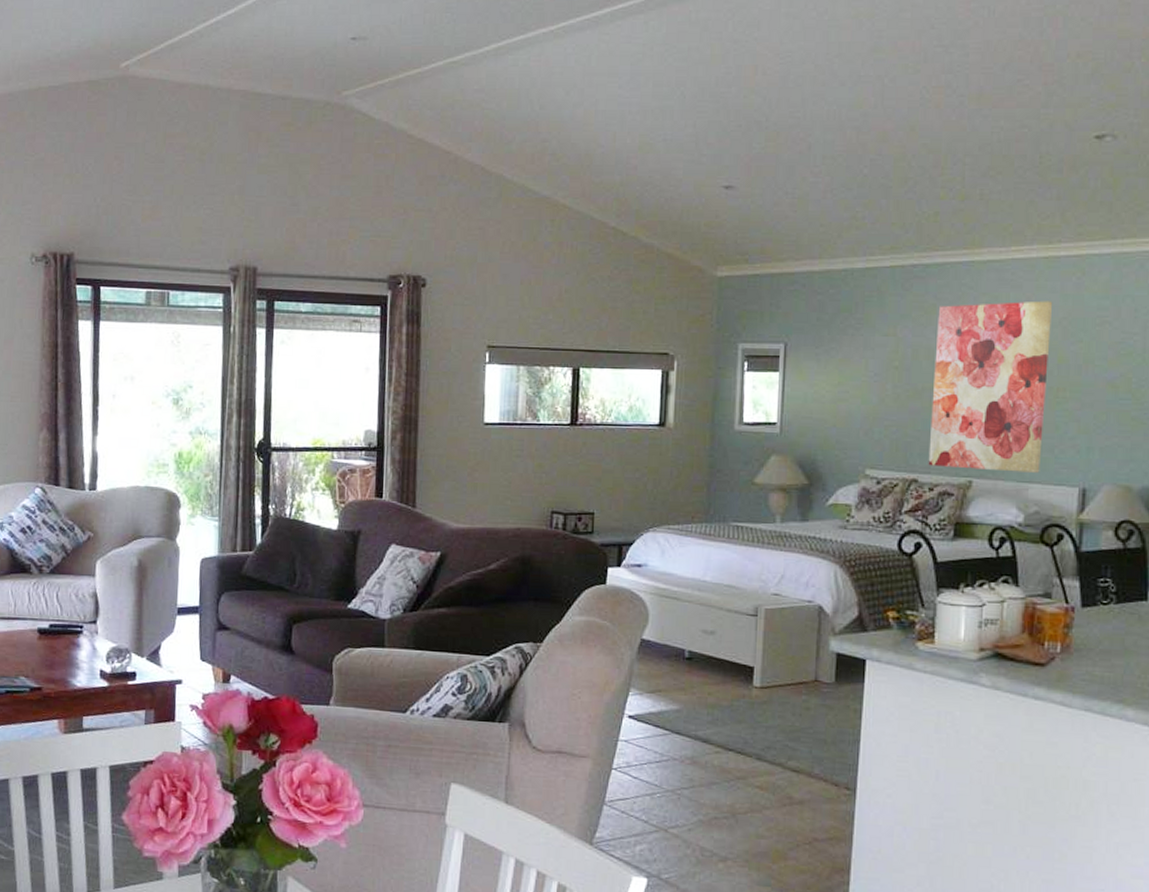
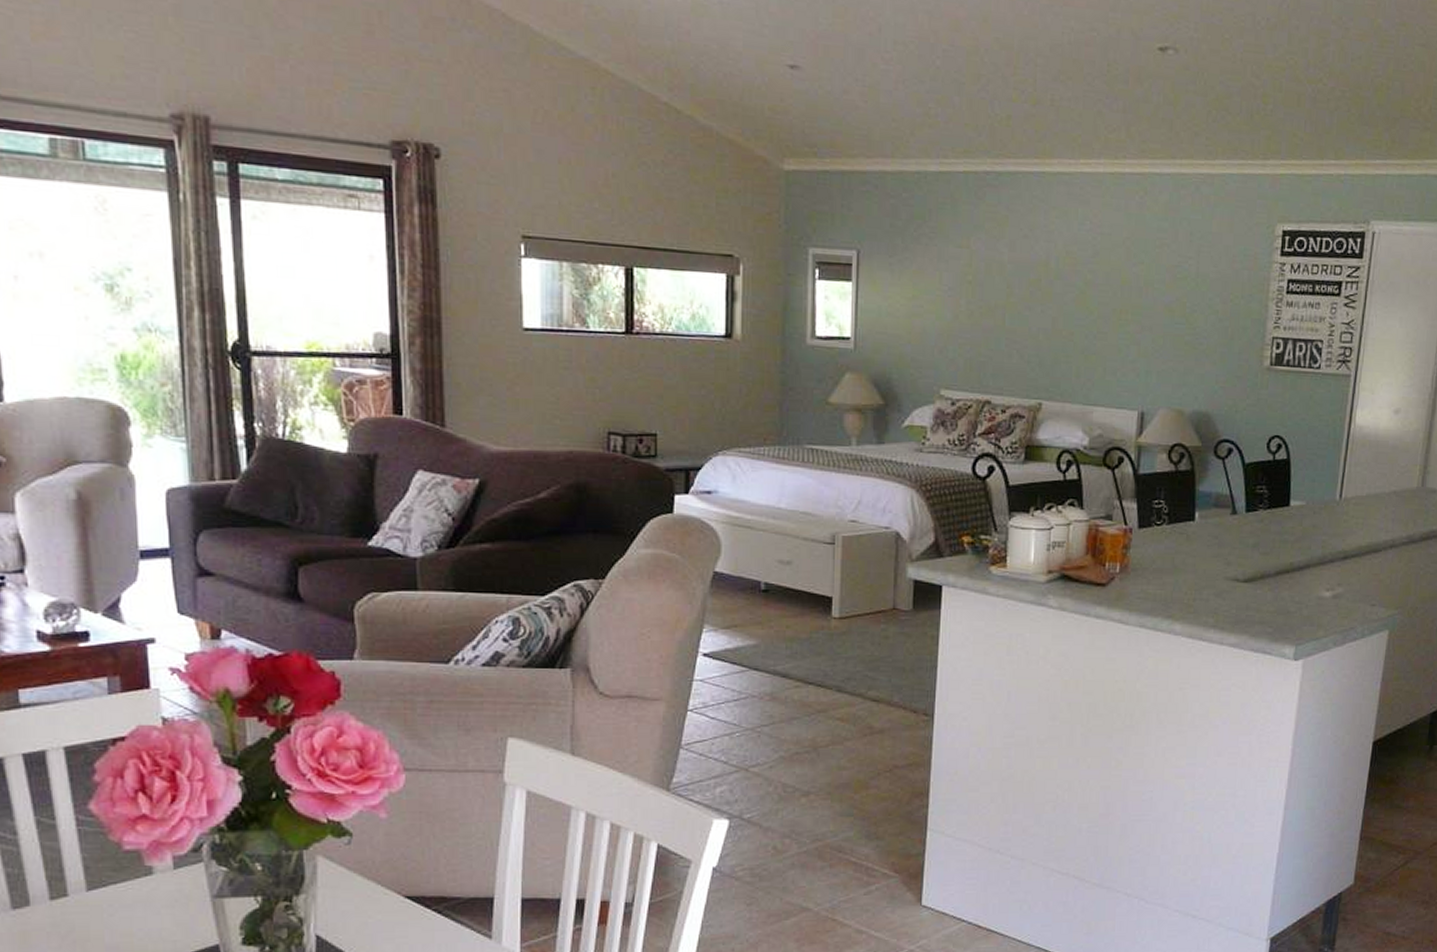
wall art: present [928,301,1053,473] -> none [1001,218,1118,396]

